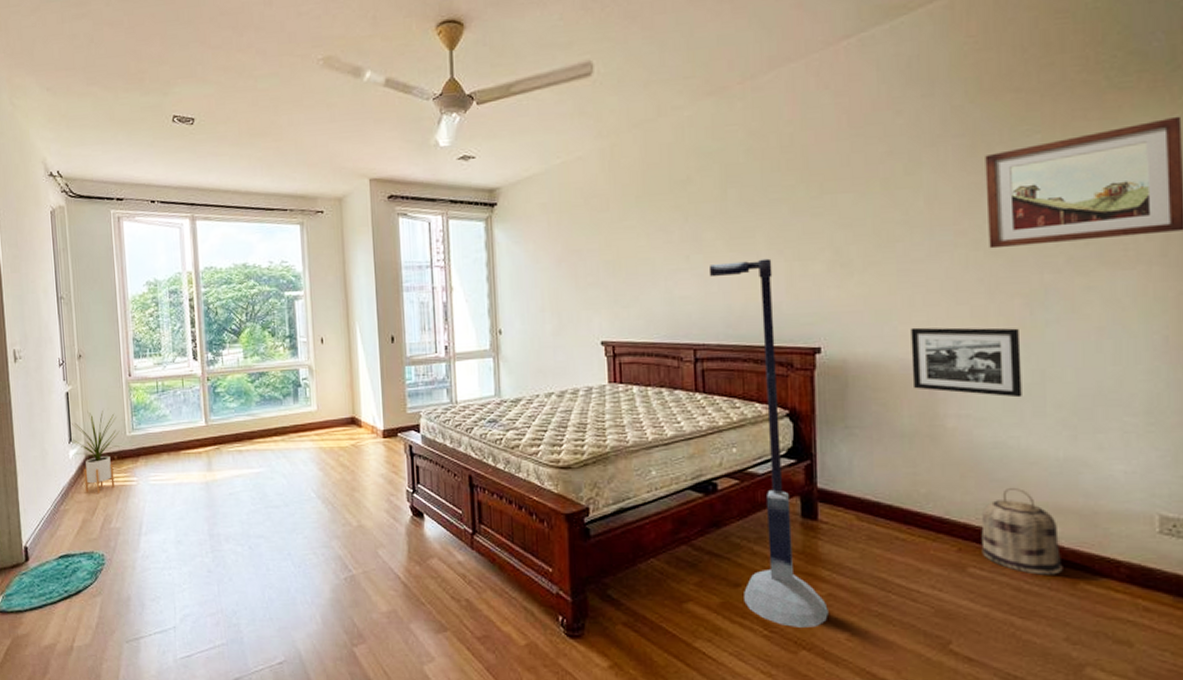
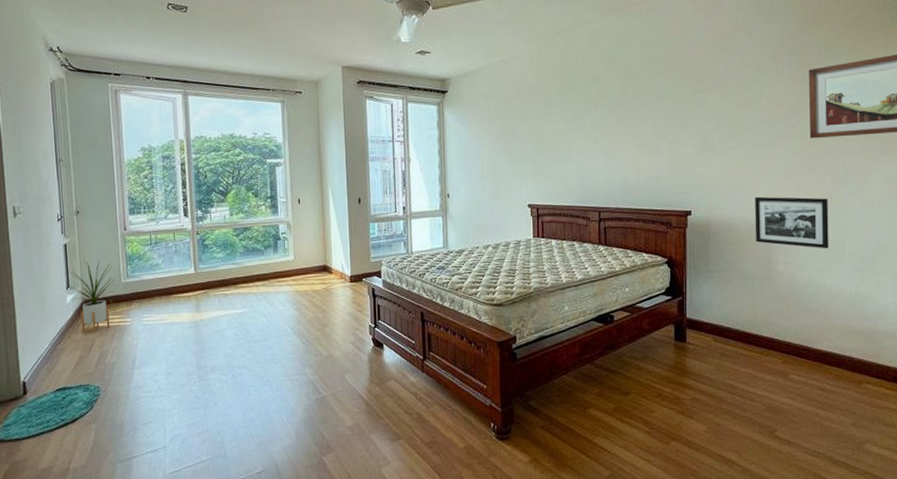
floor lamp: present [708,258,828,628] -> none [611,142,692,424]
basket: present [981,488,1063,575] -> none [799,316,852,379]

